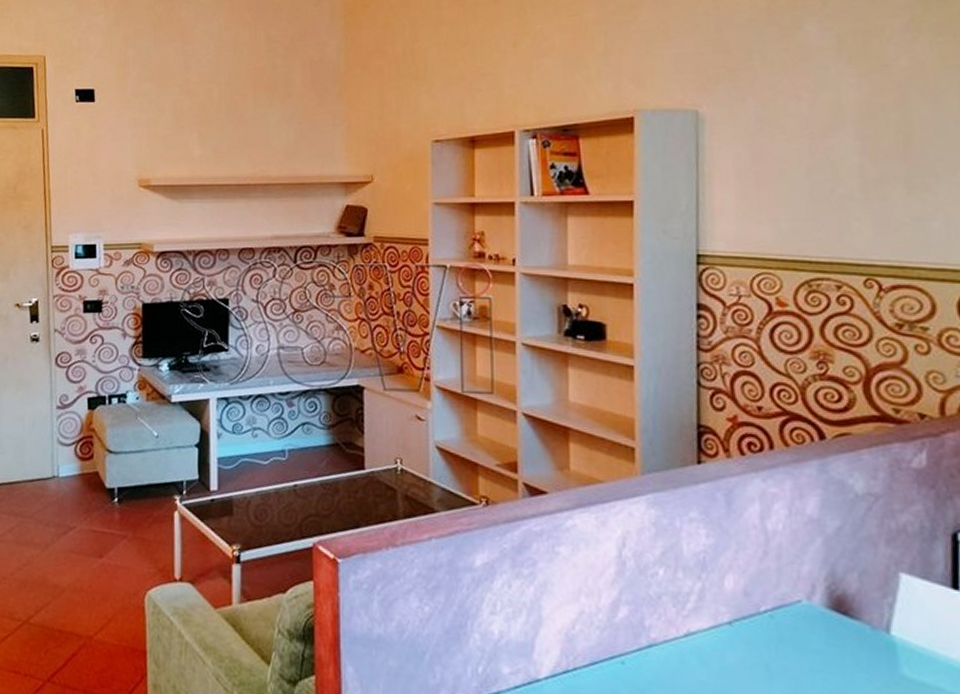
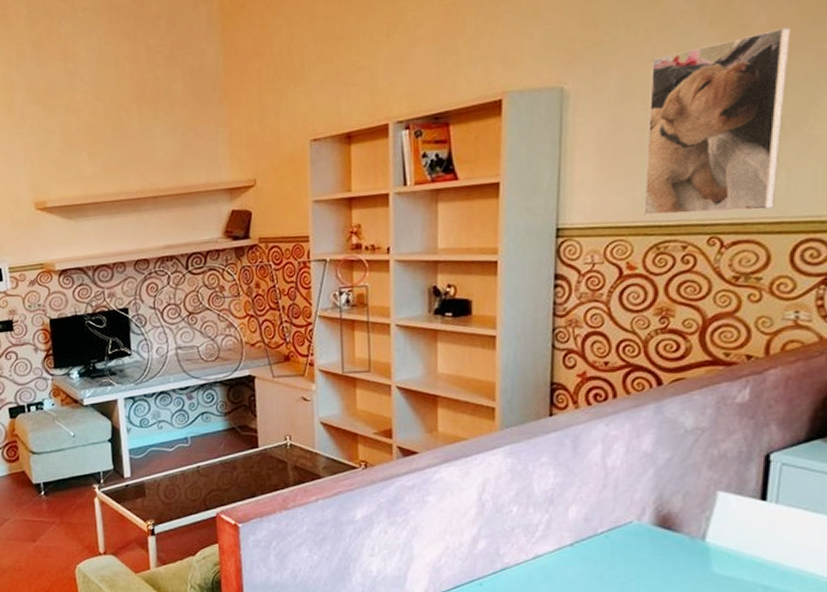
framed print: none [789,70,935,254] -> present [642,27,790,217]

